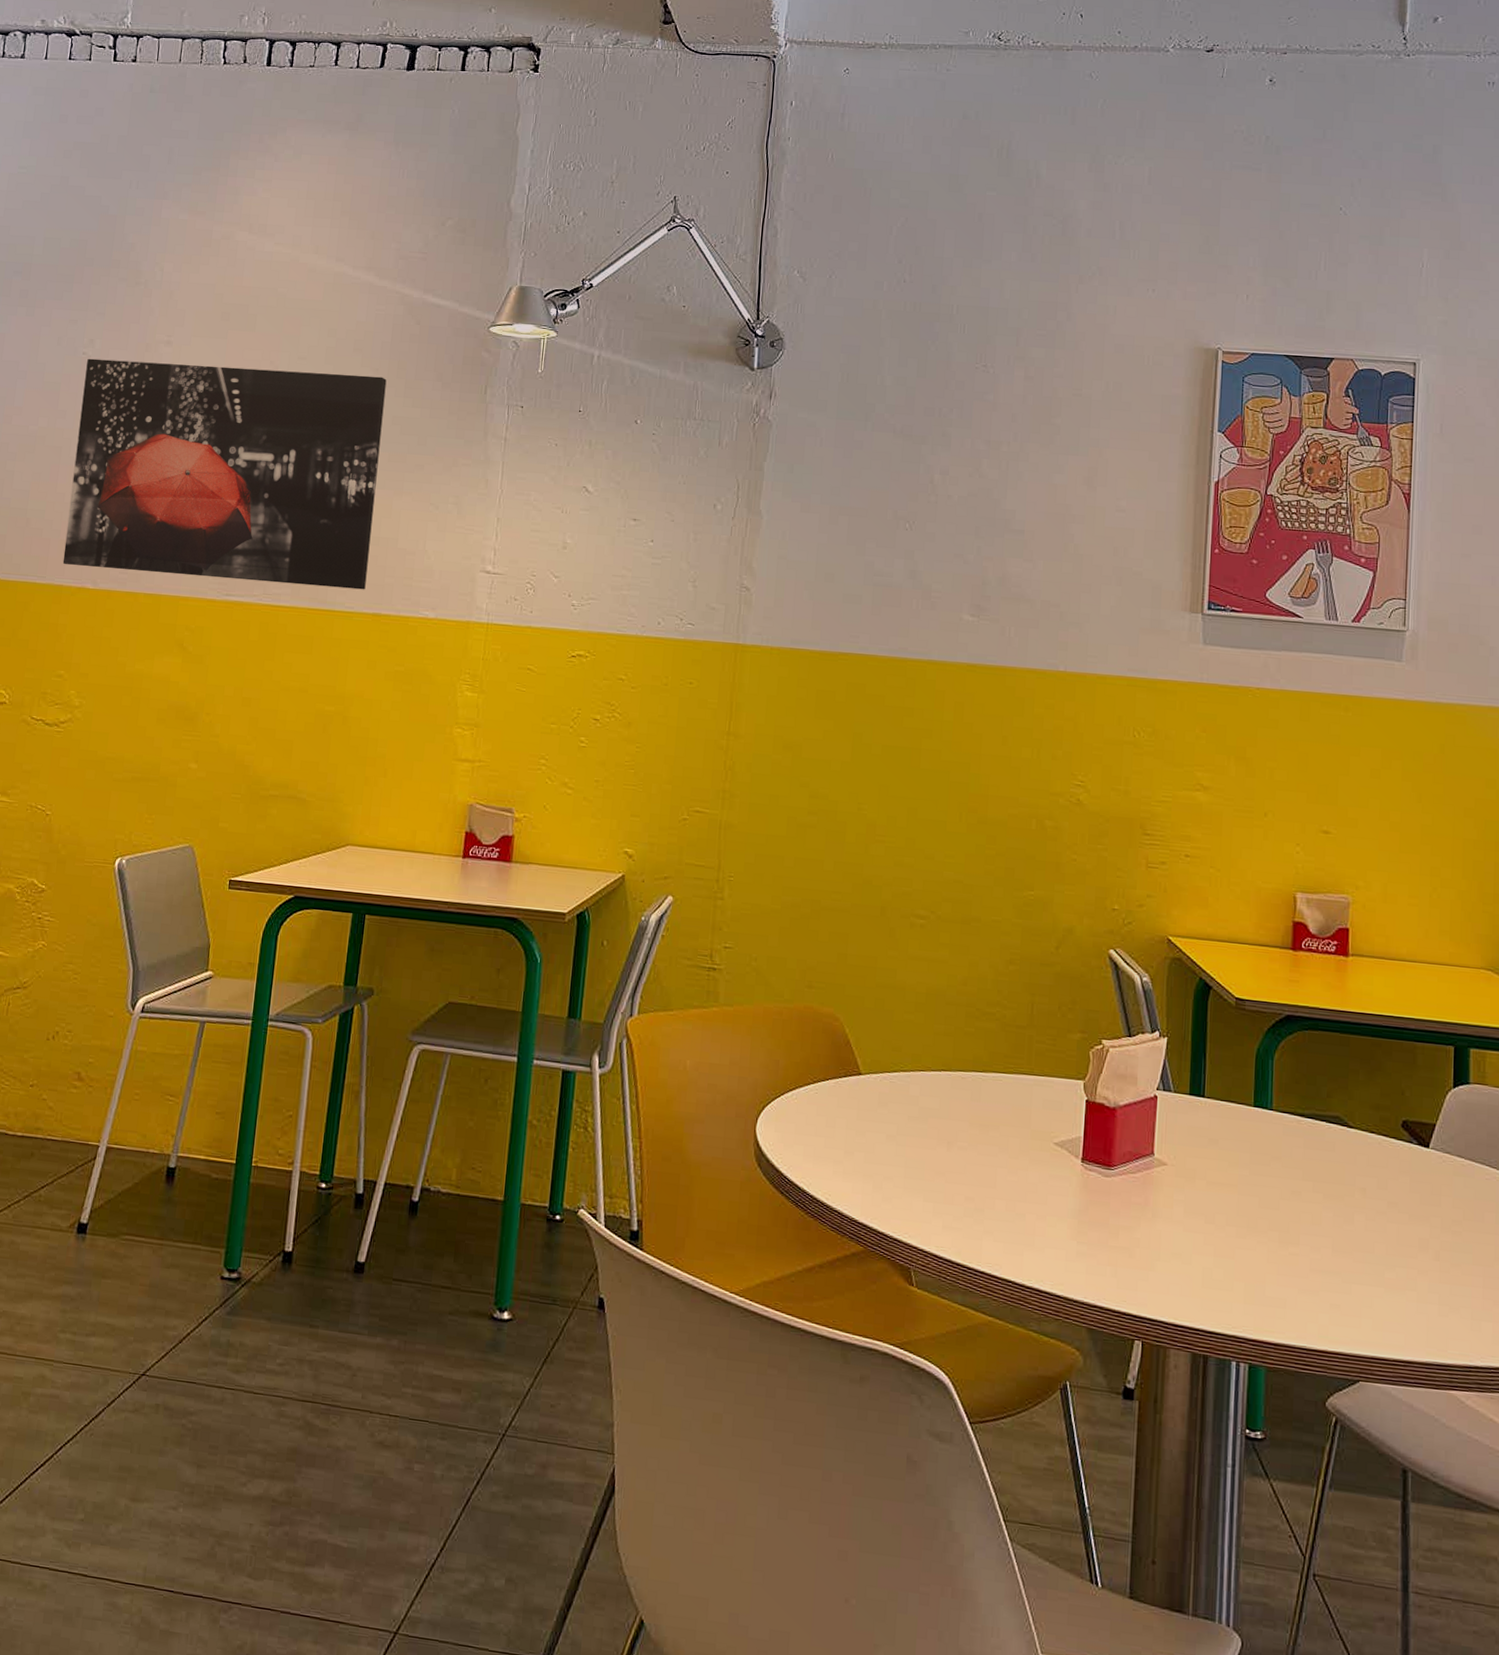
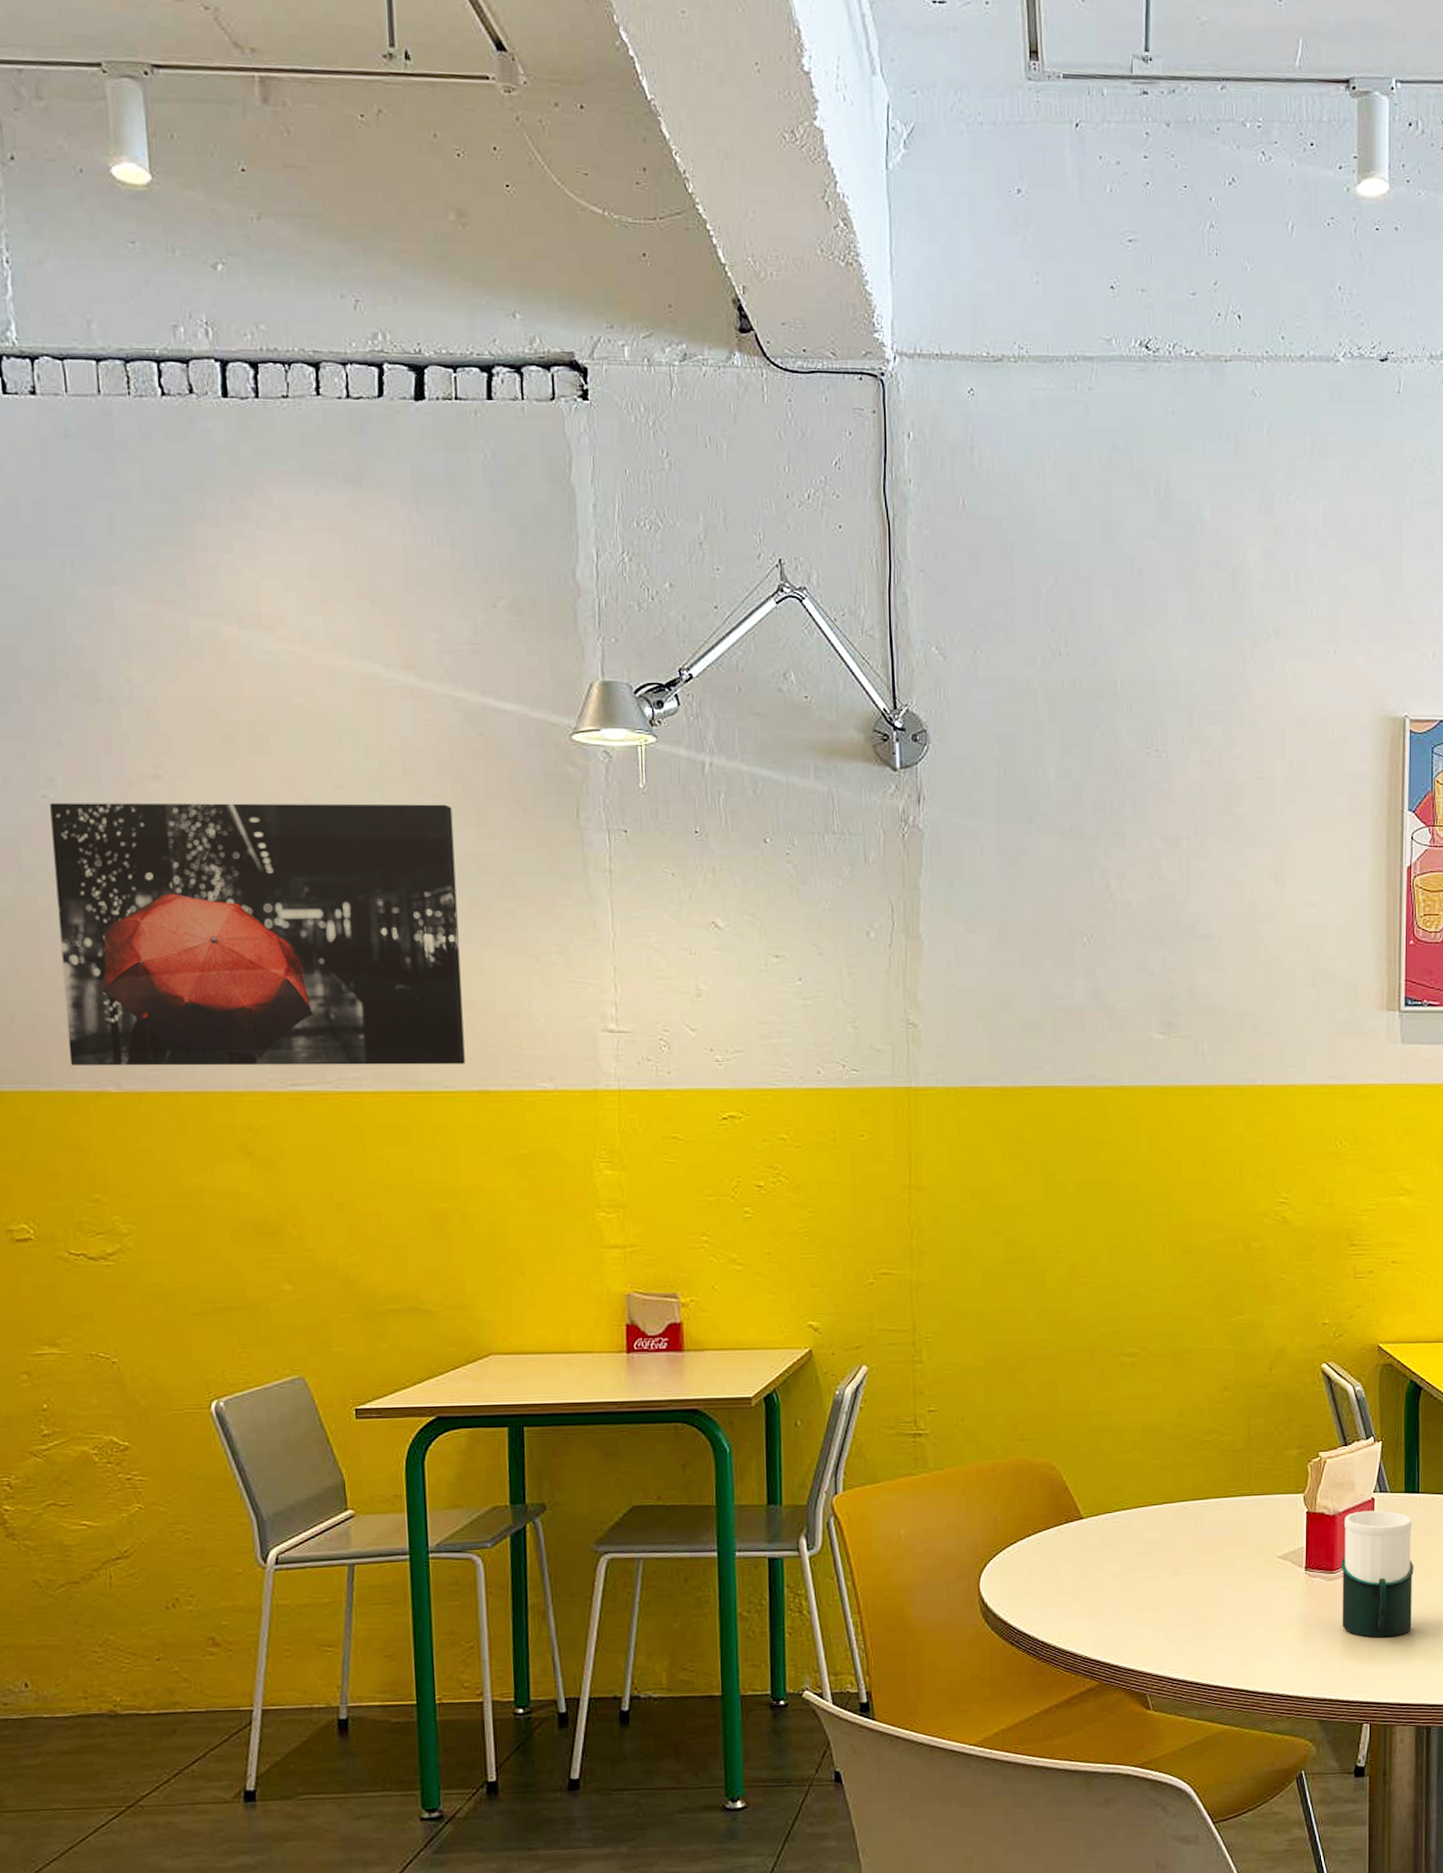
cup: none [1117,1107,1196,1249] -> present [1341,1510,1414,1638]

